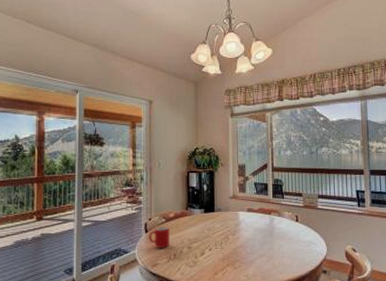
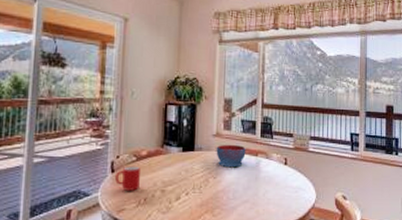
bowl: none [233,205,260,226] -> present [216,144,246,168]

